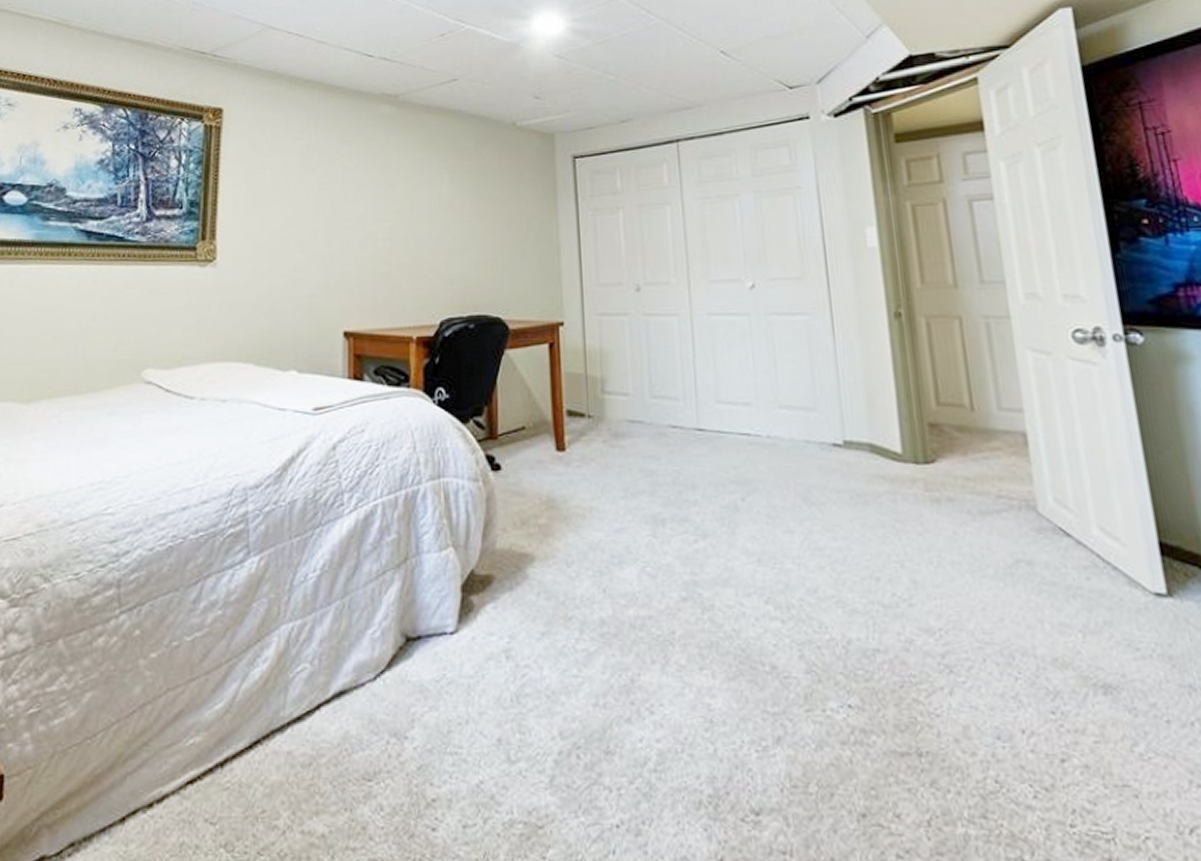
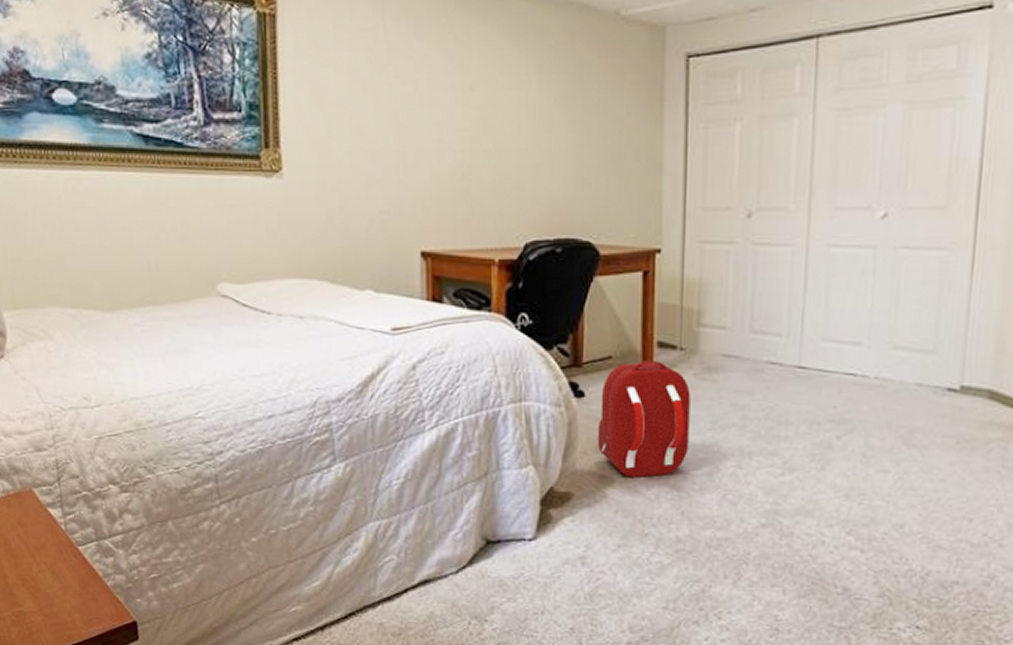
backpack: none [515,428,604,555] -> present [597,359,690,478]

